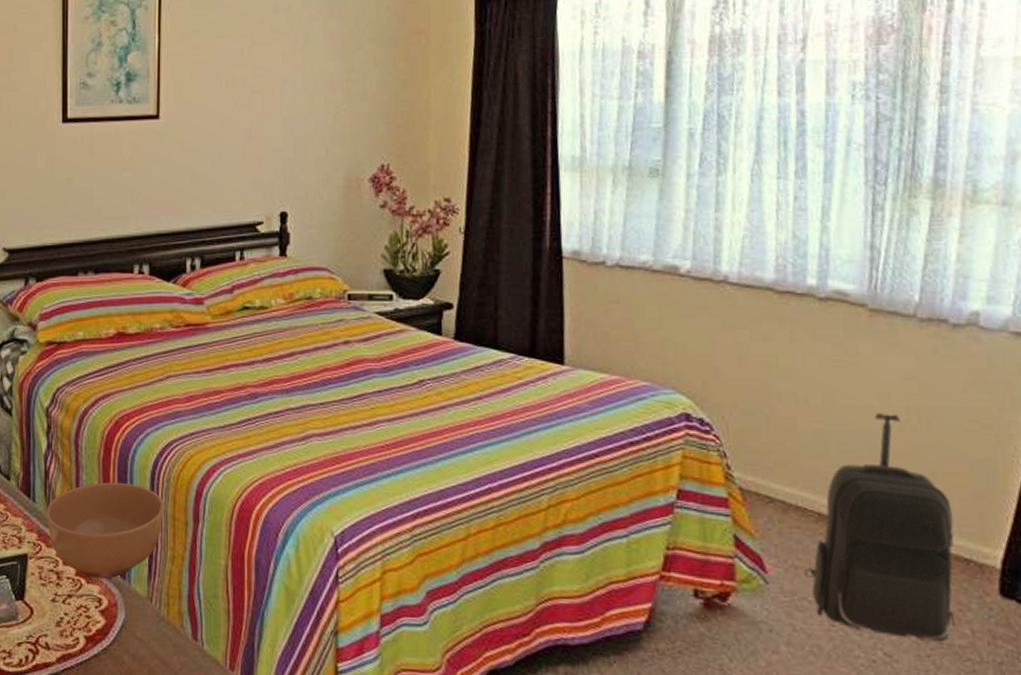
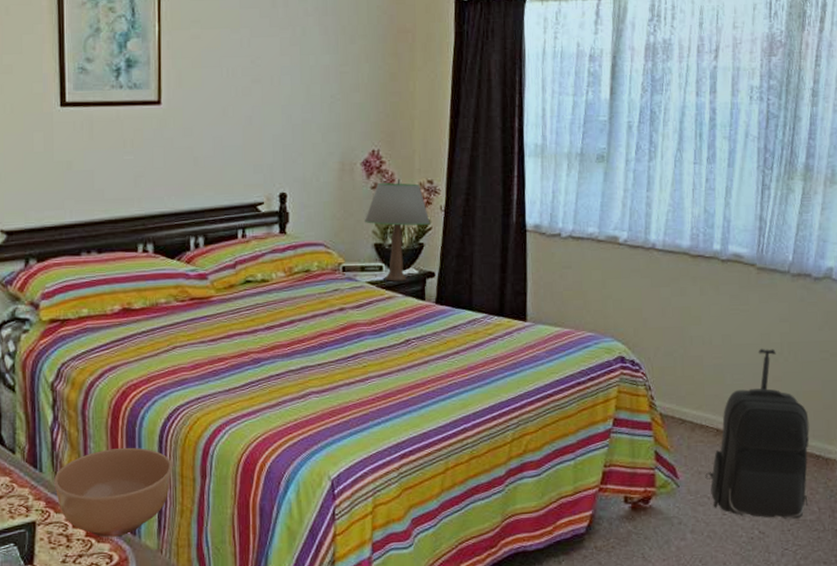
table lamp: none [373,197,449,313] -> present [365,179,431,282]

